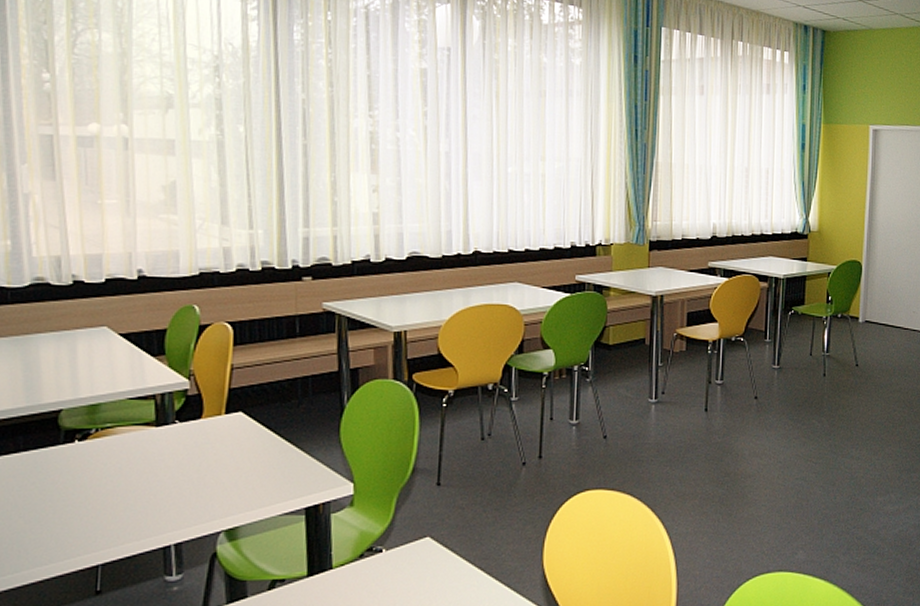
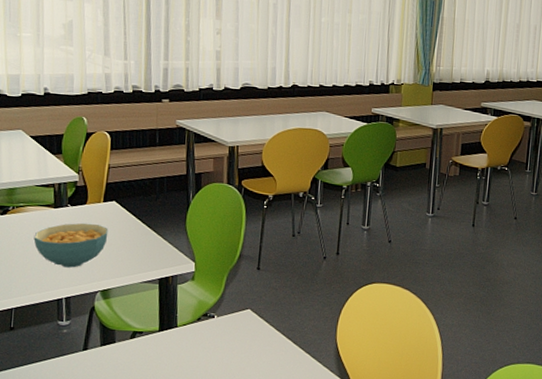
cereal bowl: none [127,443,234,504] -> present [33,222,109,268]

